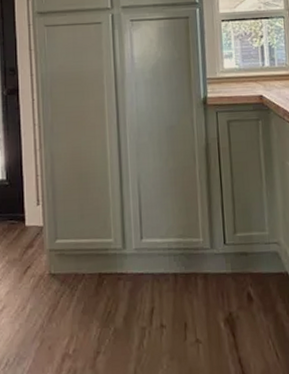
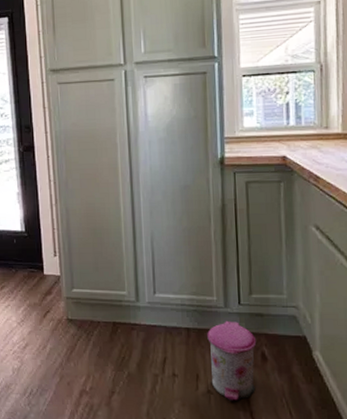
trash can: none [194,262,243,350] -> present [207,320,257,402]

